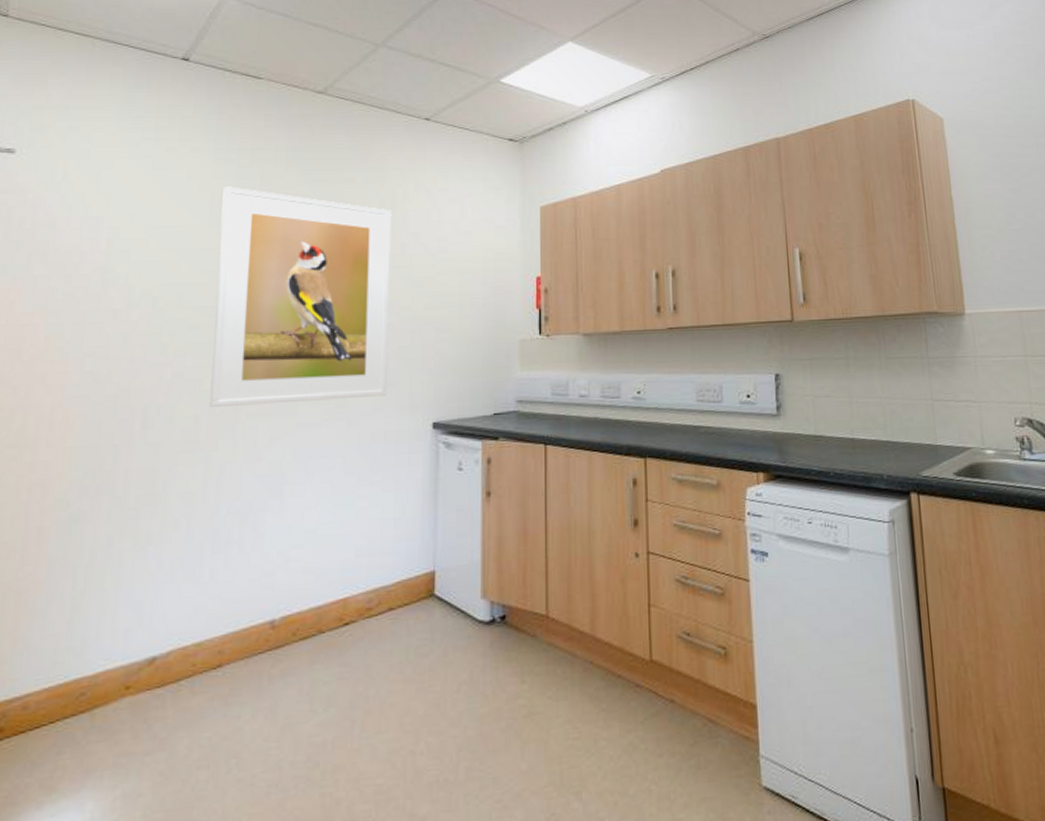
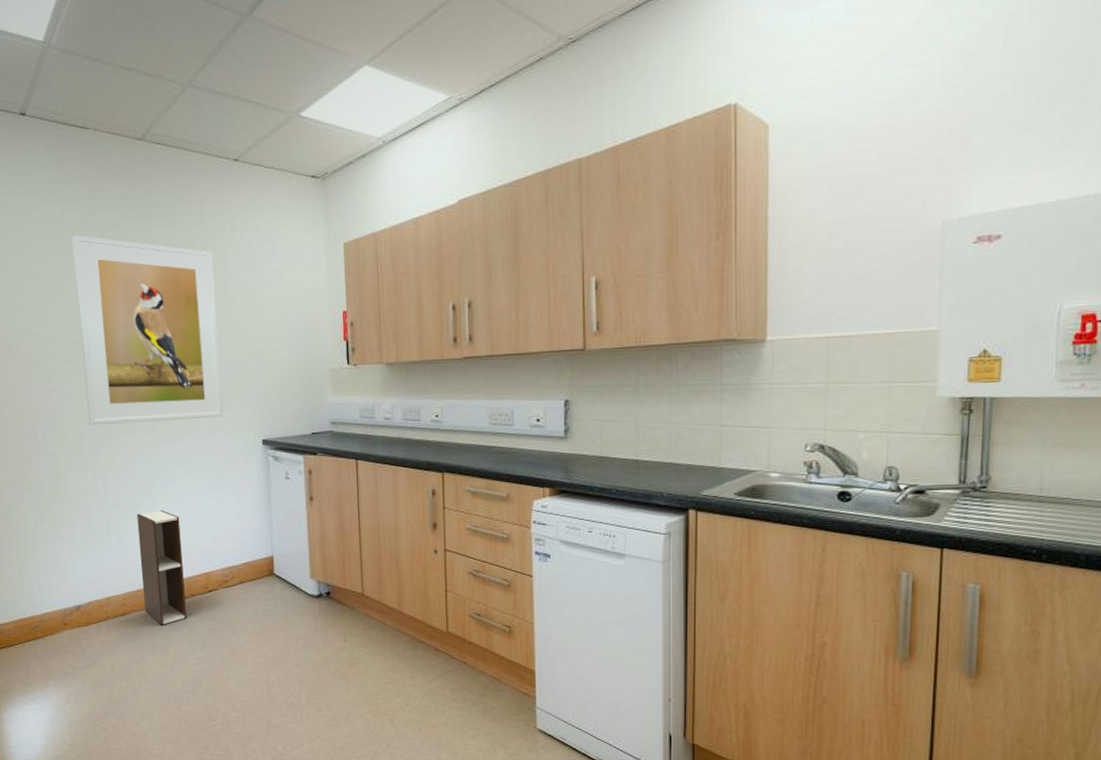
shelf: none [250,515,315,679] -> present [136,510,187,625]

